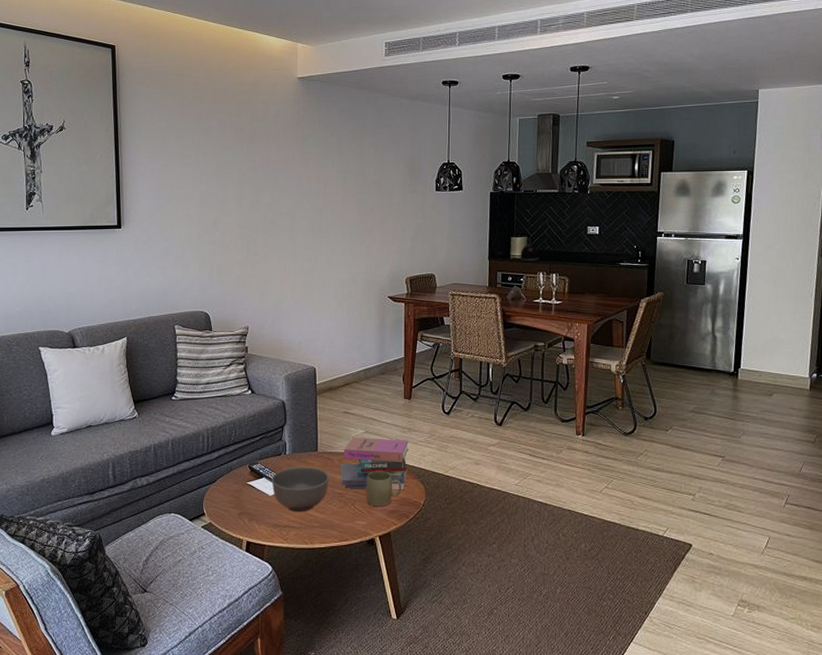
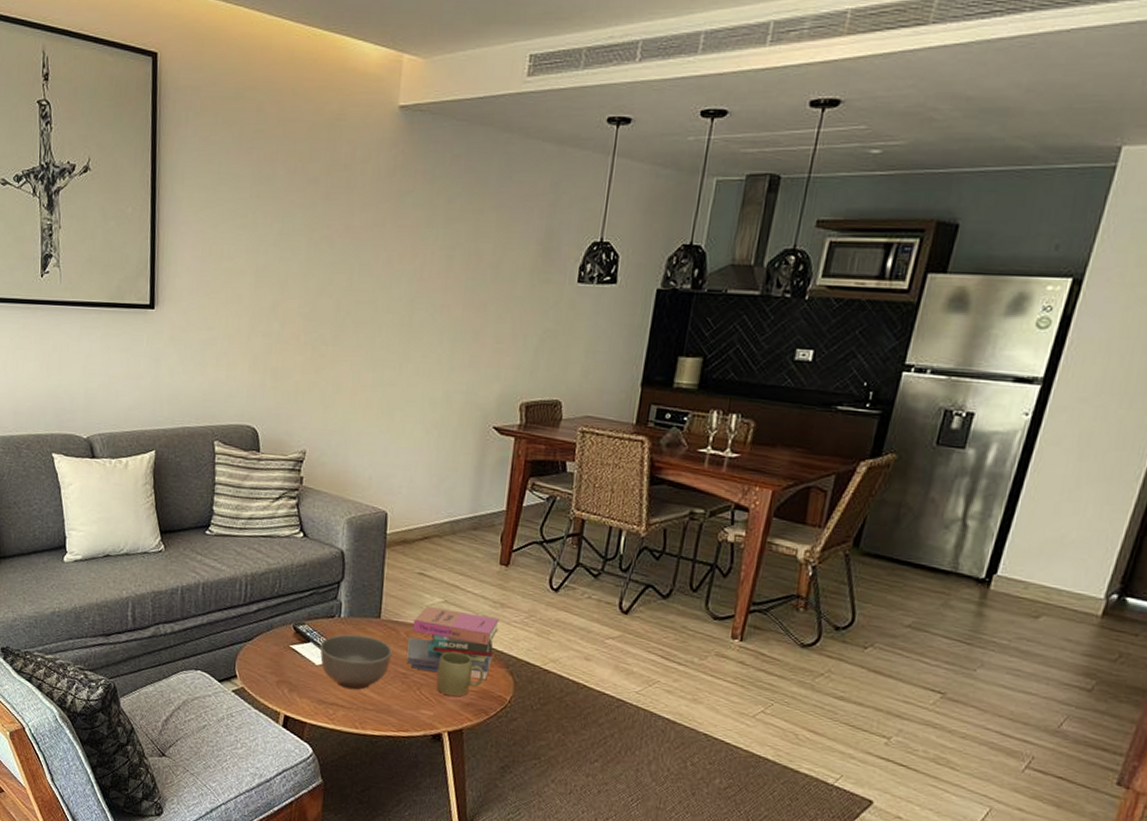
kettle: present [520,237,540,263] -> none [687,358,718,396]

